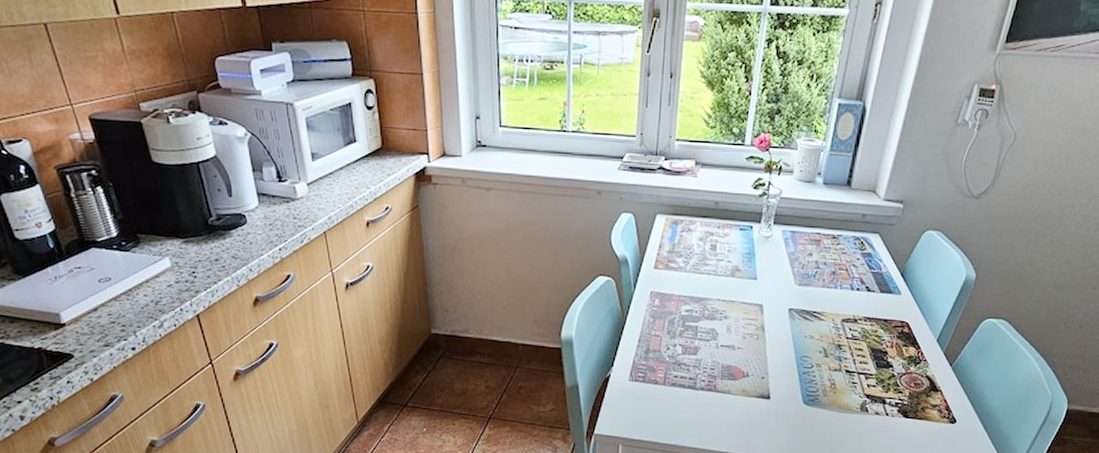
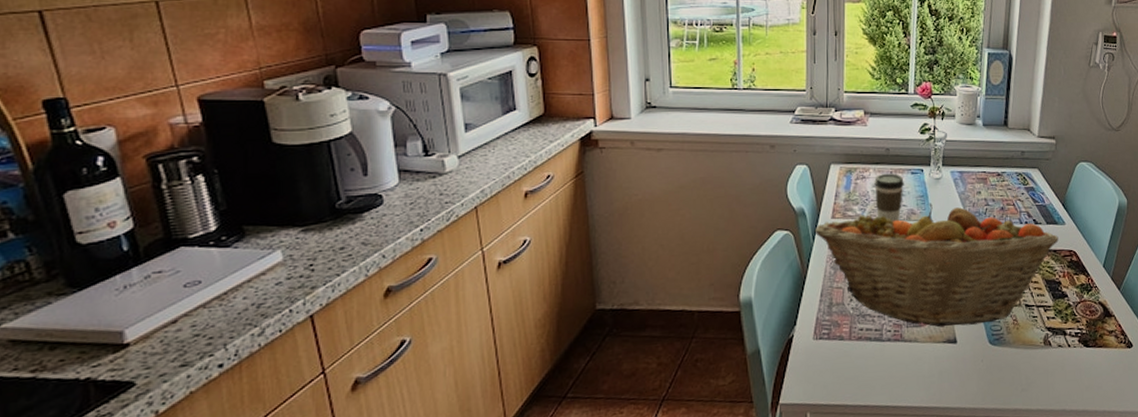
fruit basket: none [636,261,892,384] -> present [814,202,1059,328]
coffee cup: none [700,228,731,278] -> present [874,174,904,222]

